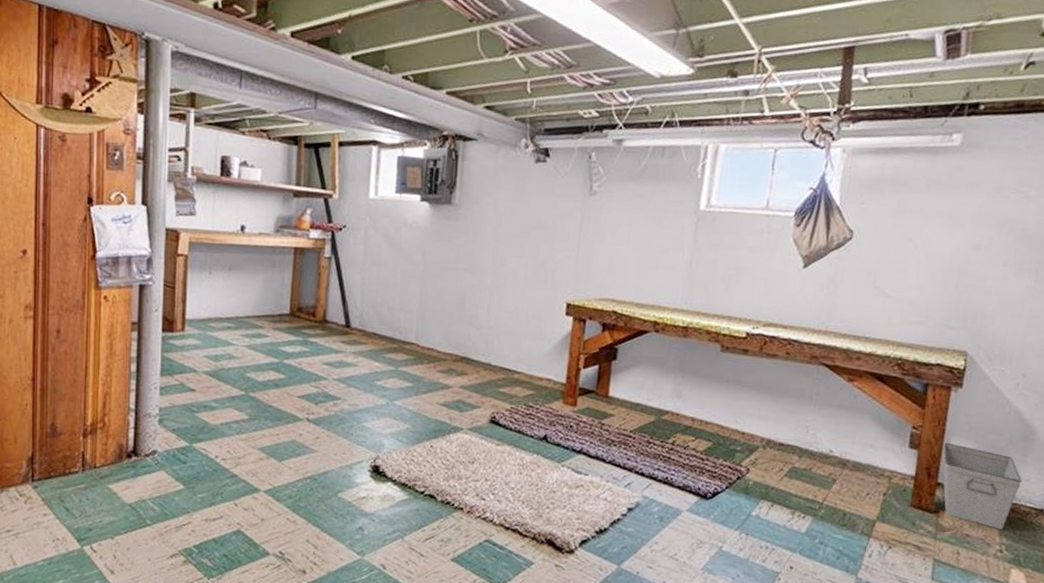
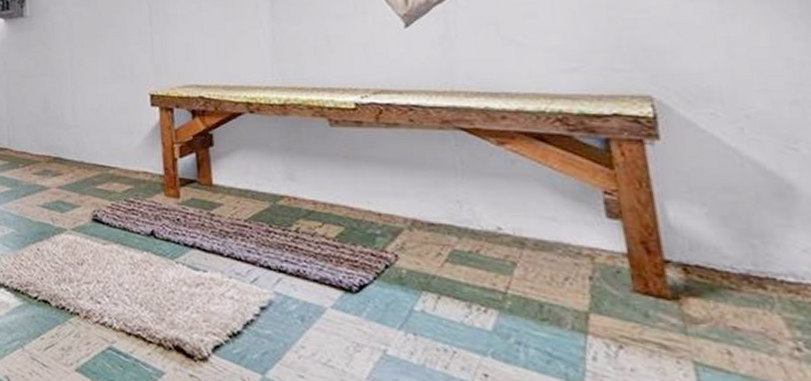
storage bin: present [943,442,1022,530] -> none [656,207,798,319]

